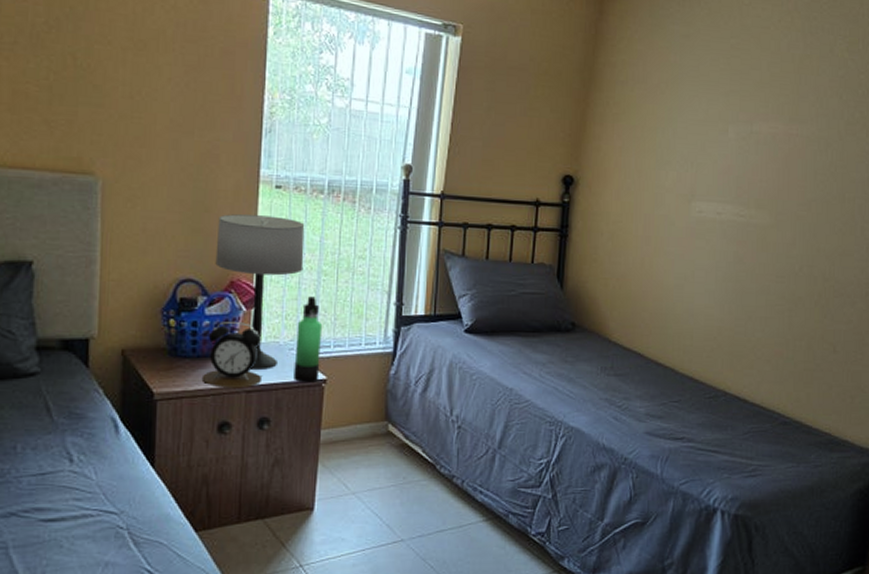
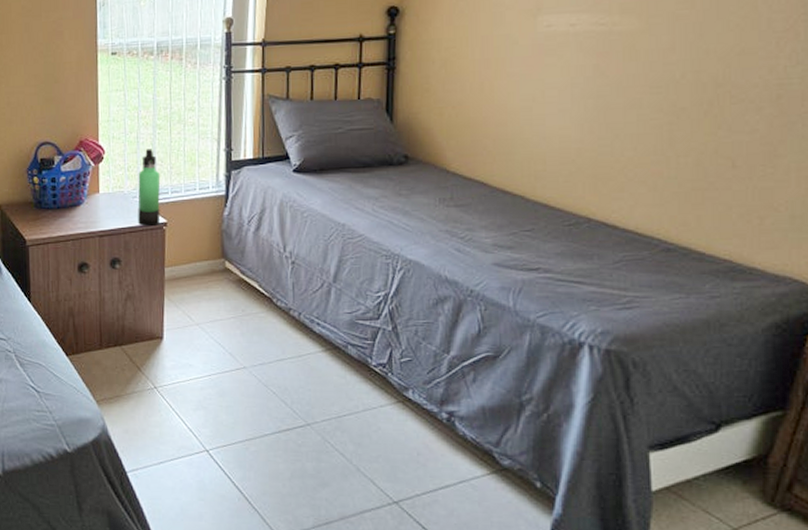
alarm clock: present [201,321,263,389] -> none [62,175,112,234]
table lamp: present [215,214,305,371] -> none [66,80,140,218]

